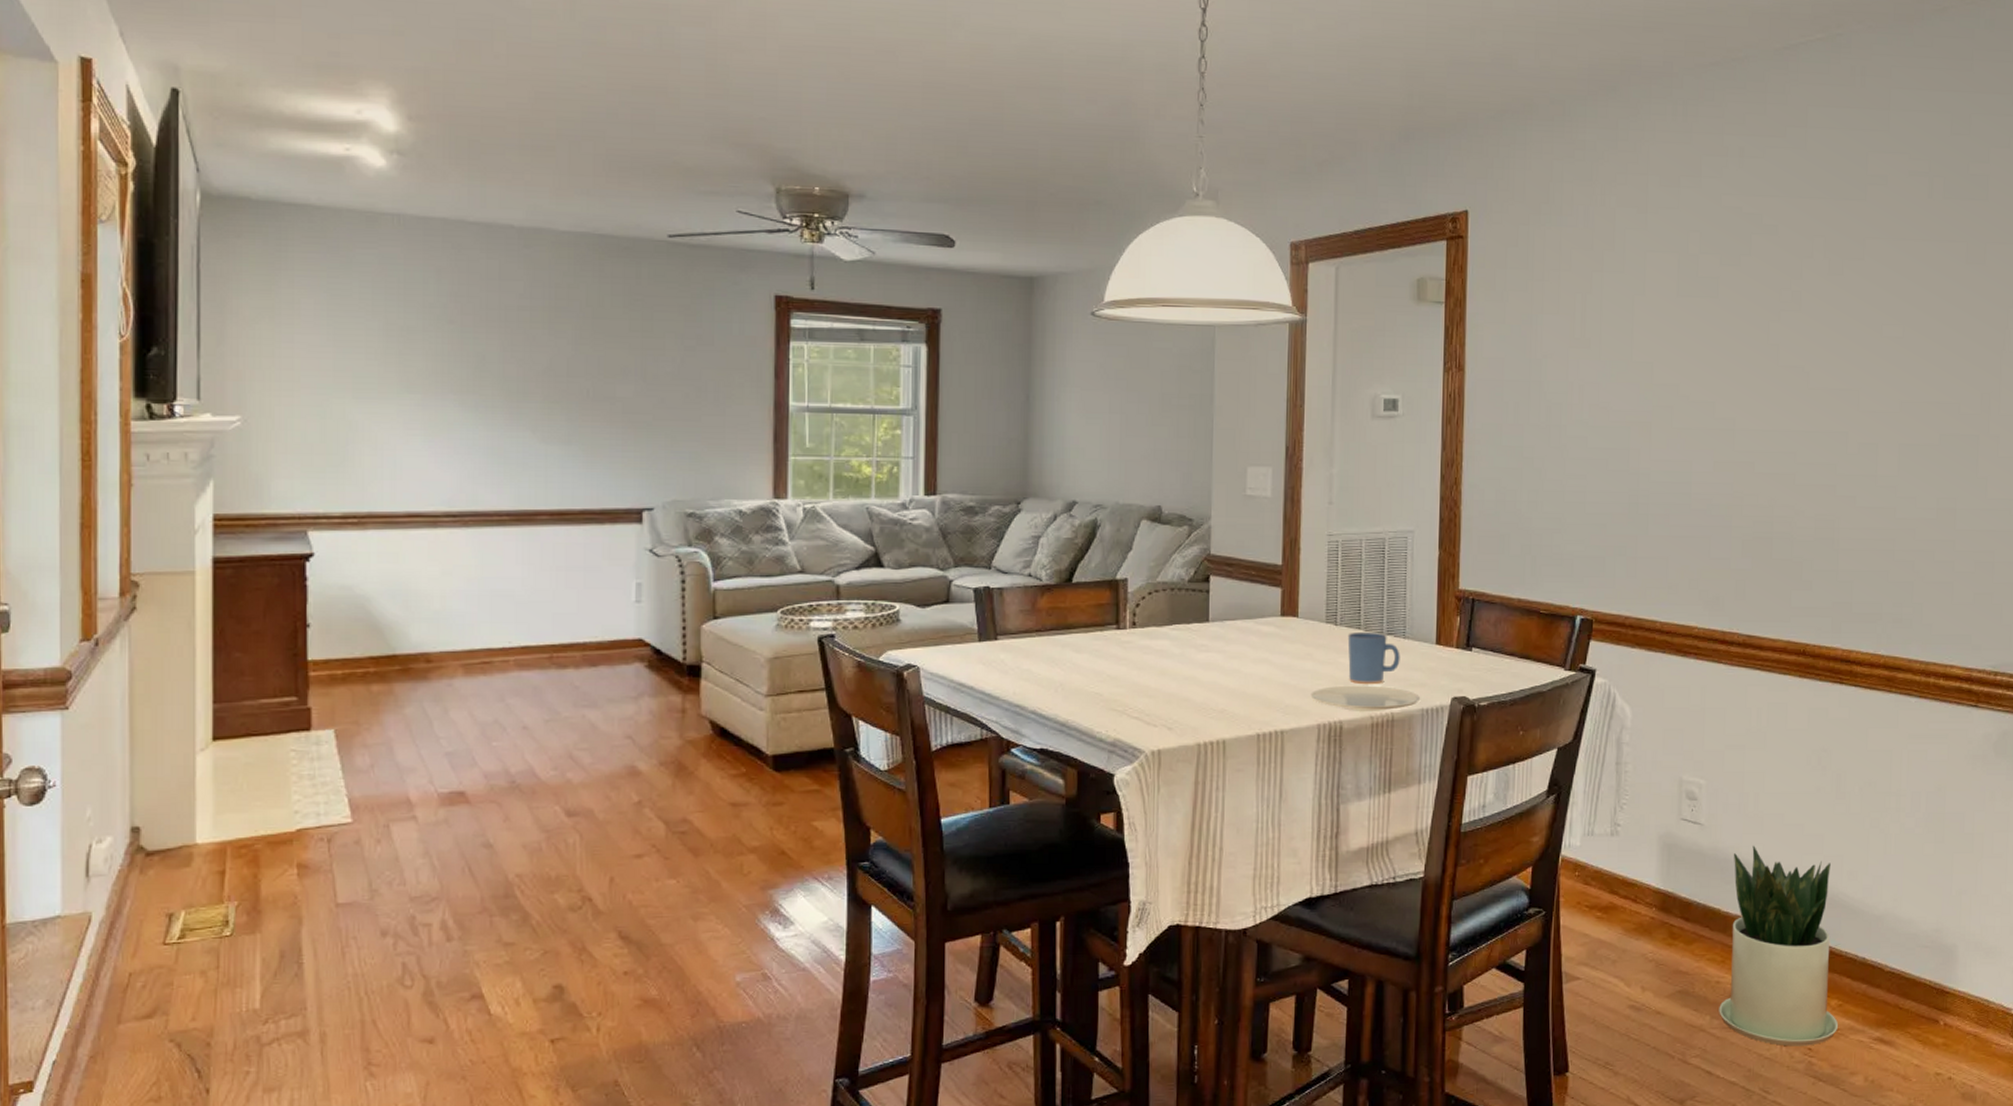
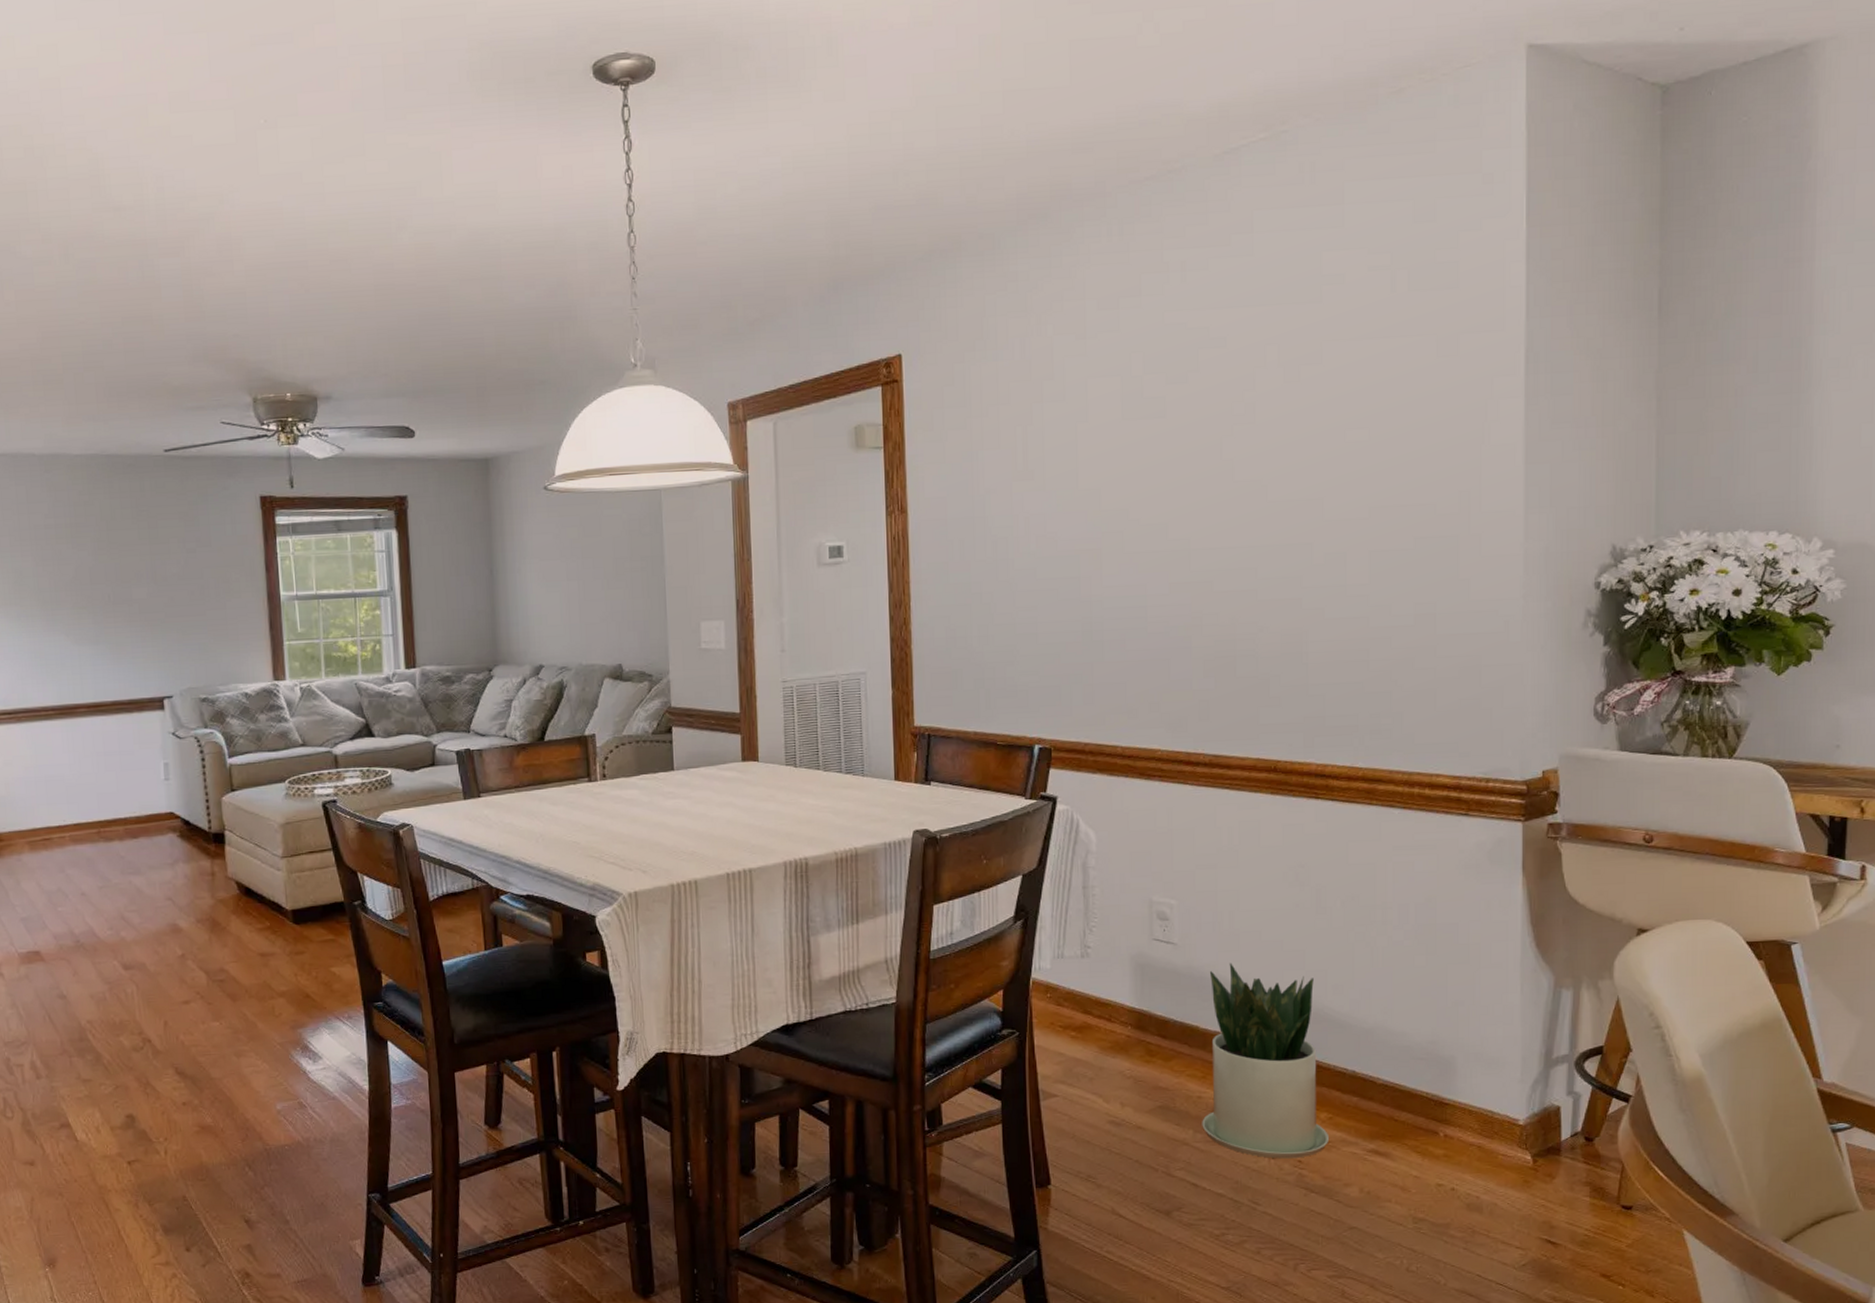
plate: present [1310,685,1421,711] -> none [775,822,883,848]
mug: present [1347,631,1400,684] -> none [807,771,860,822]

